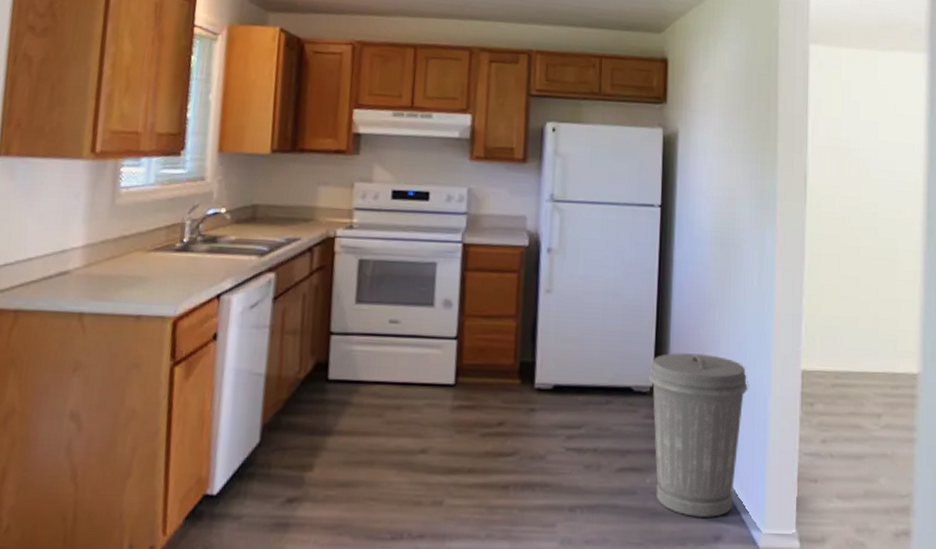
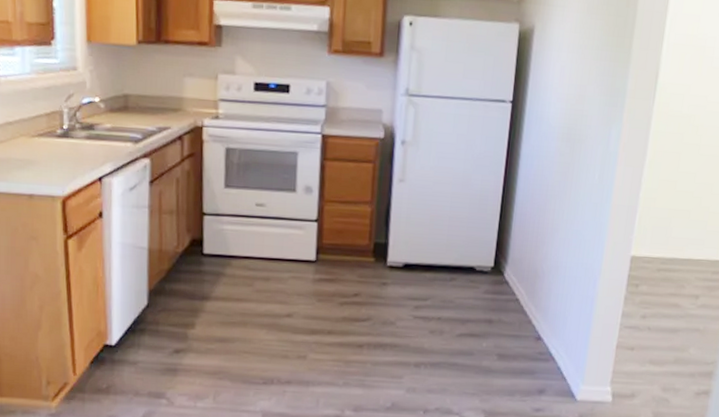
trash can: present [649,353,749,517] -> none [490,238,582,375]

